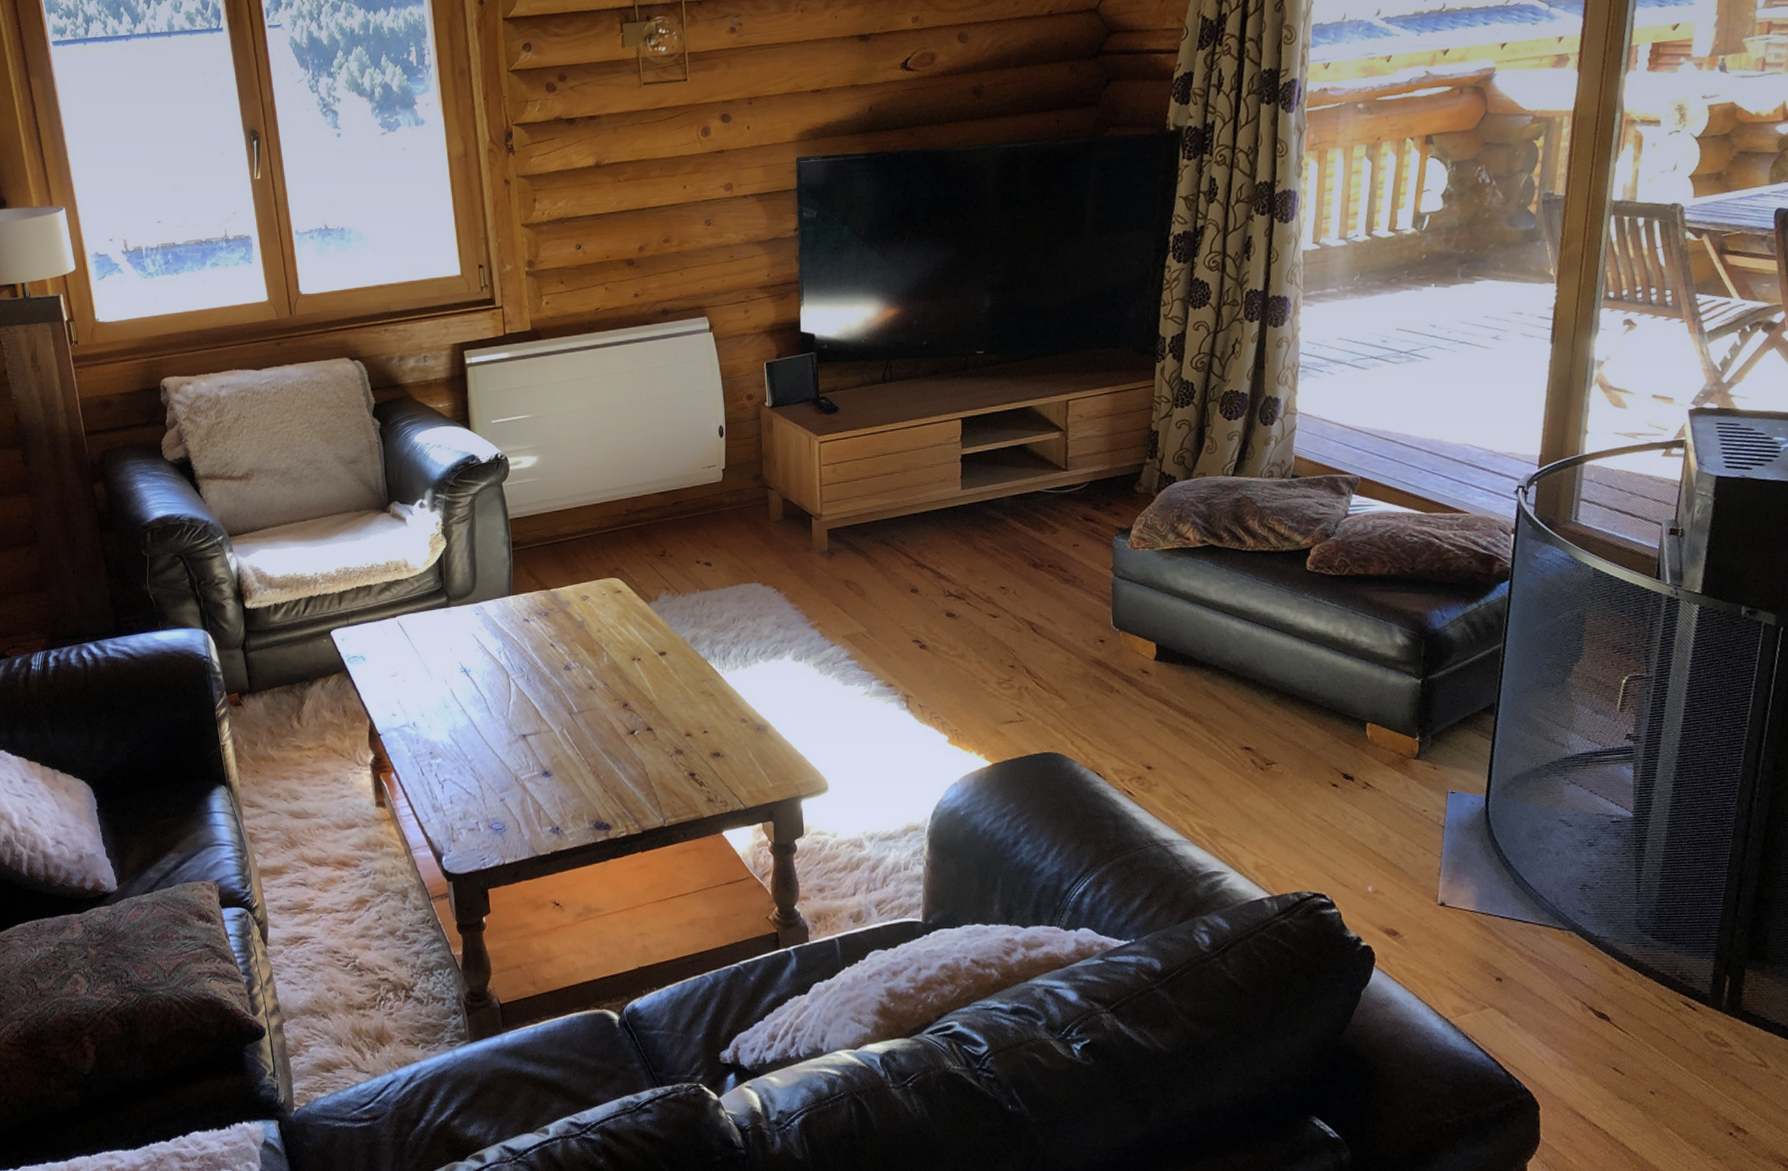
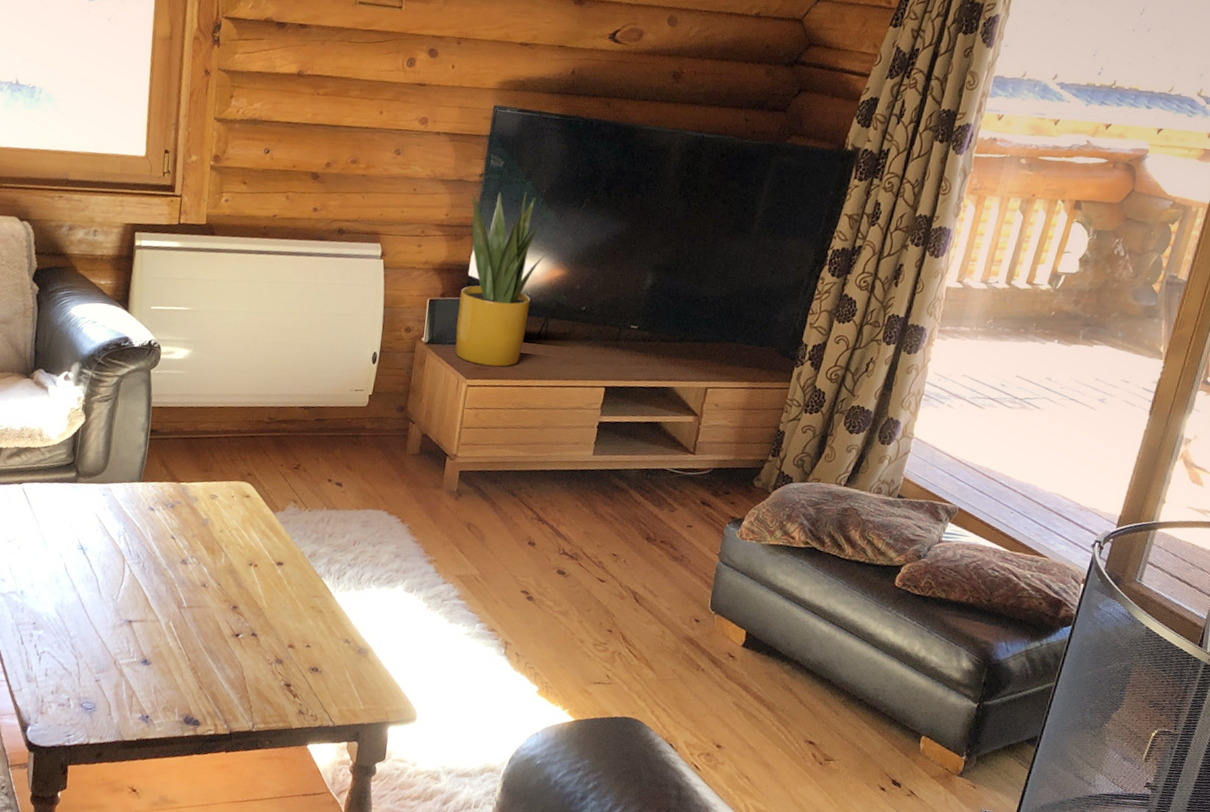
planter: none [790,237,878,420] -> present [455,191,548,367]

